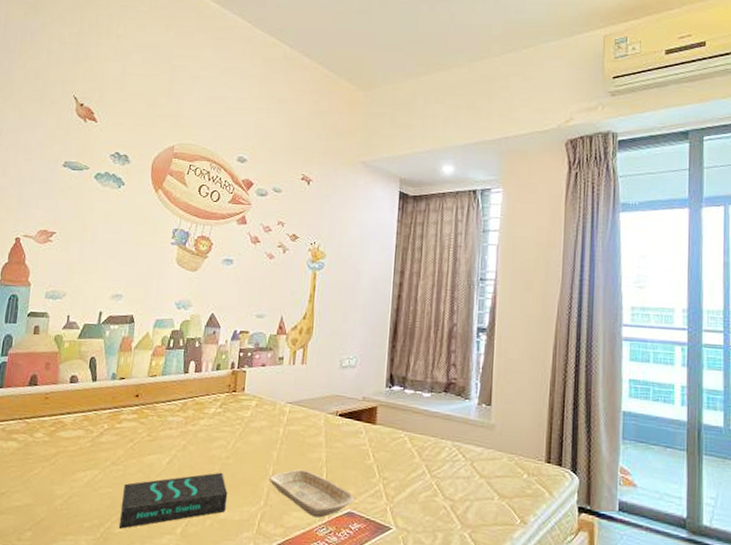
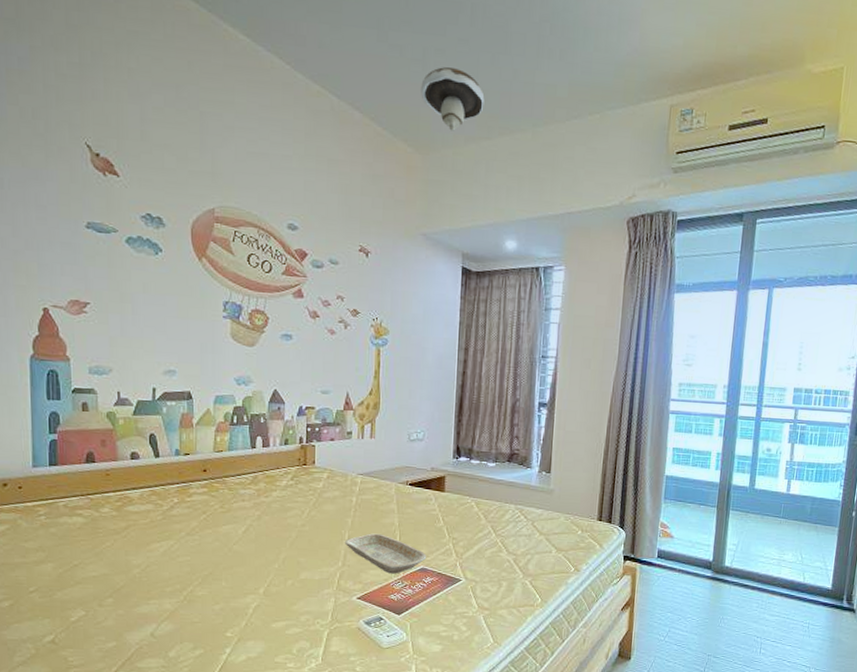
book: present [118,472,228,529] -> none [201,538,306,592]
mushroom: none [365,16,424,69] -> present [421,67,485,131]

